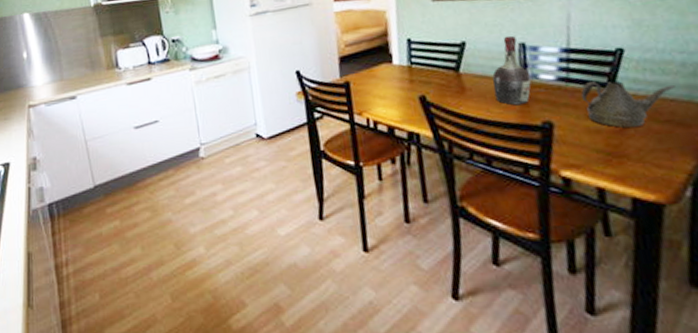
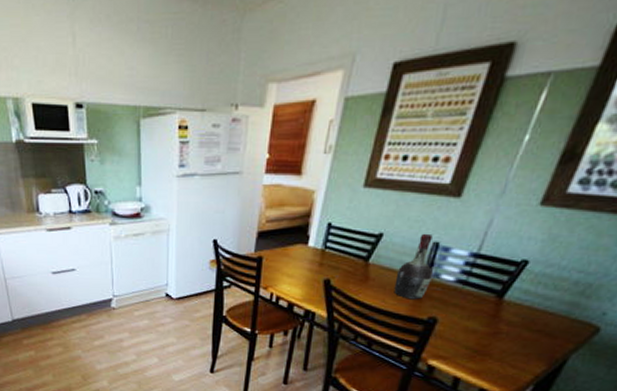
teapot: present [580,80,676,128] -> none [471,286,560,333]

